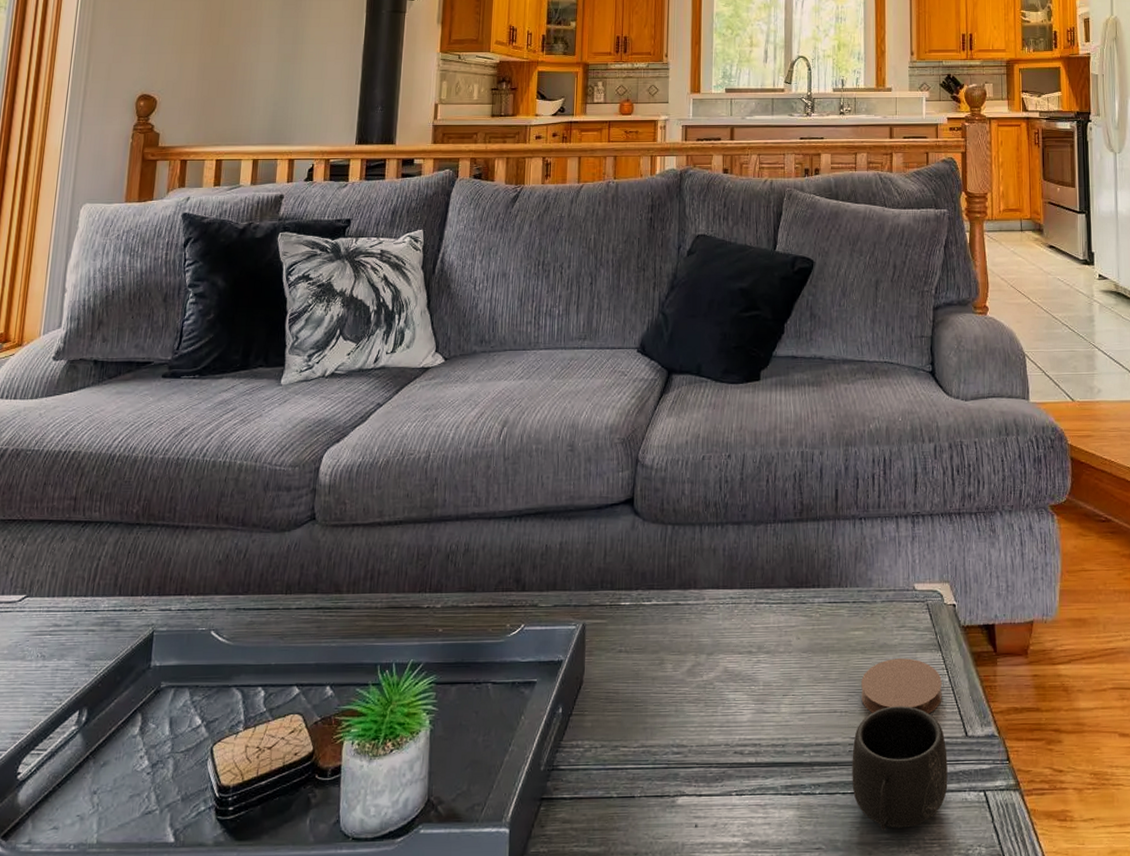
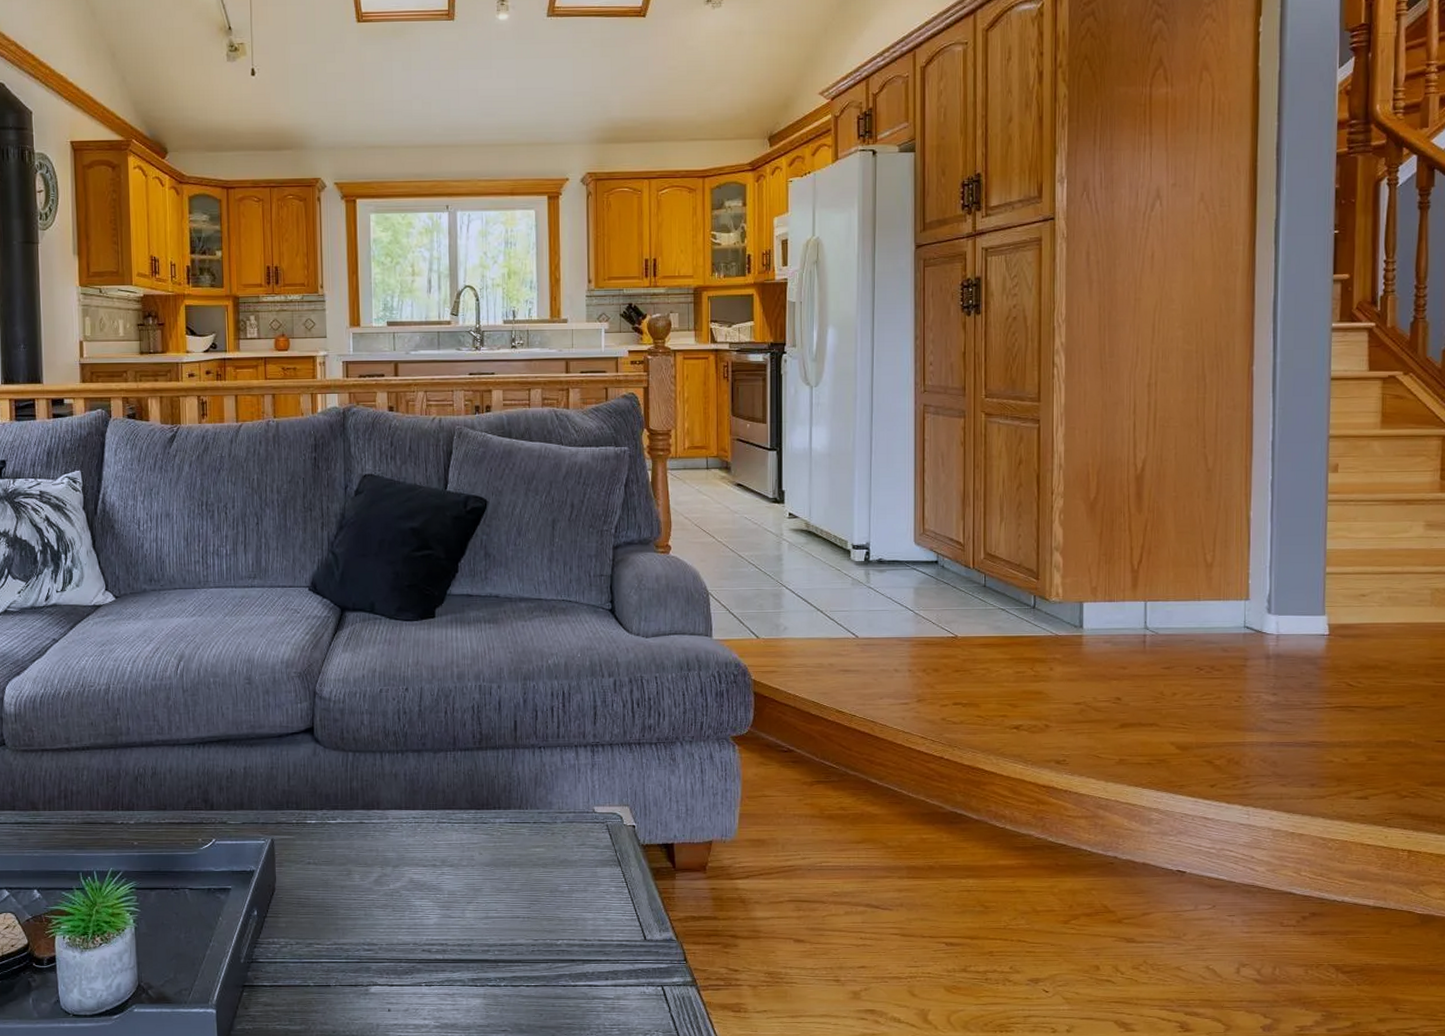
mug: present [852,706,948,831] -> none [535,913,627,1018]
coaster: present [861,658,942,714] -> none [543,872,621,921]

